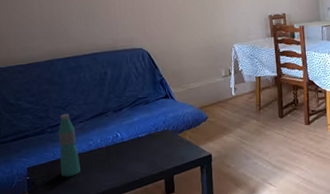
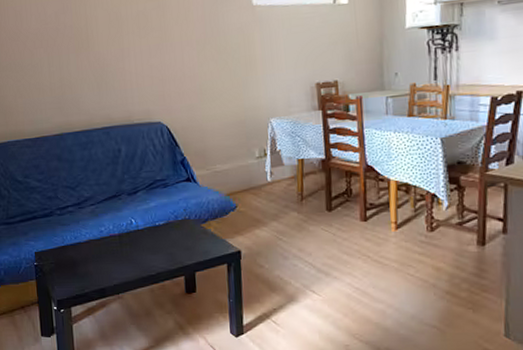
water bottle: present [58,114,81,177] -> none [67,195,91,265]

